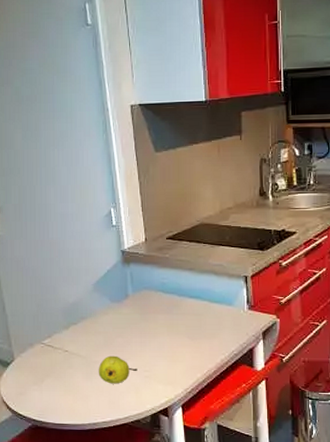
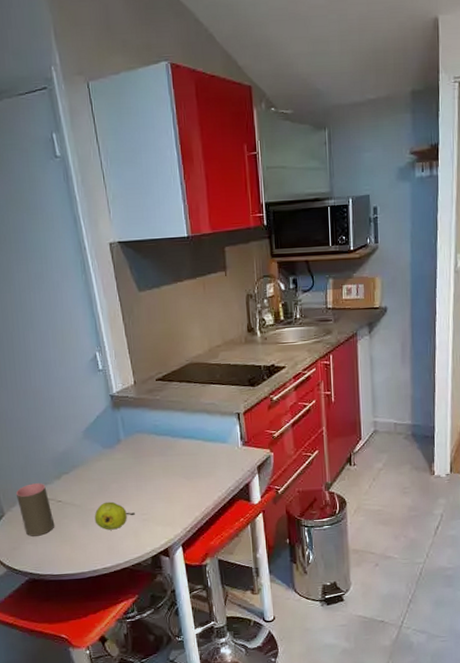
cup: none [26,331,60,384] -> present [15,483,55,537]

